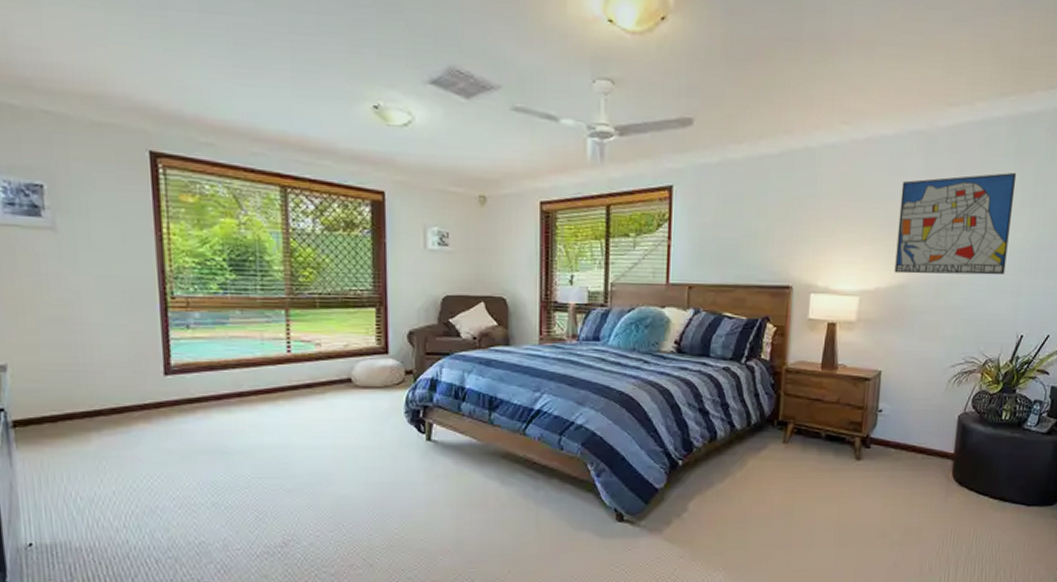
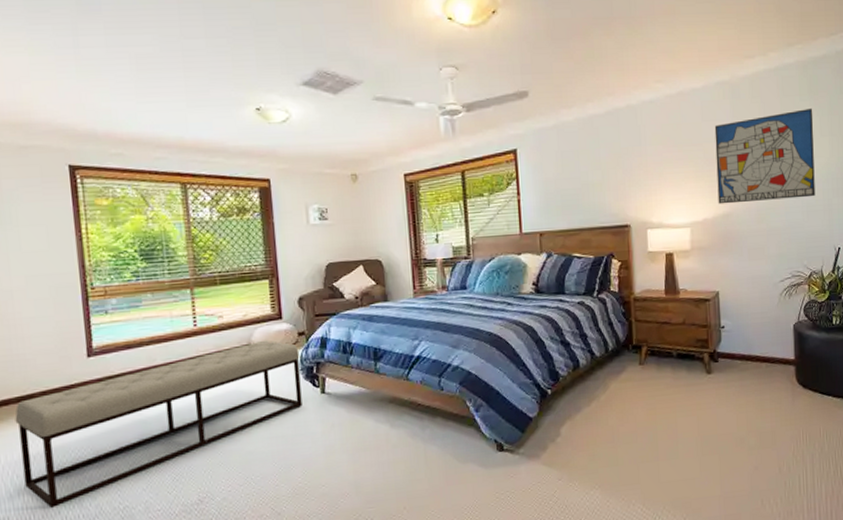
bench: none [80,375,405,537] -> present [15,340,302,509]

